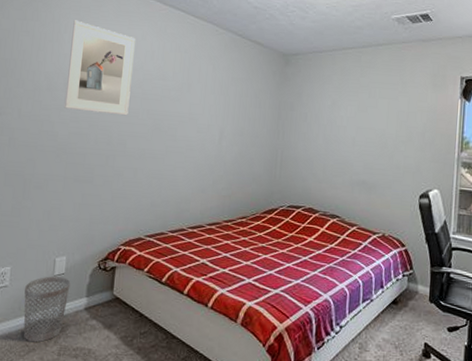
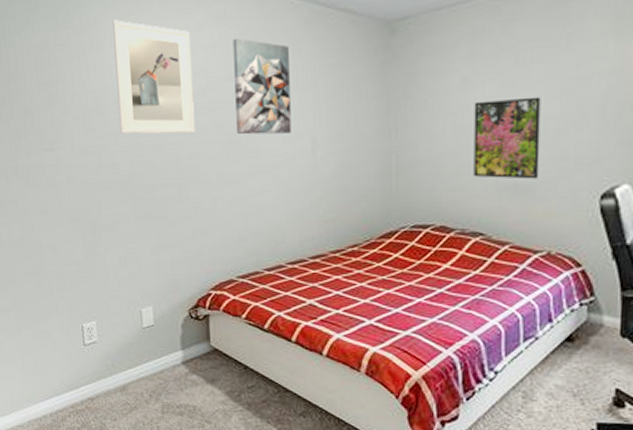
wastebasket: present [23,276,71,343] -> none [115,329,163,400]
wall art: none [161,48,211,125] -> present [233,38,292,135]
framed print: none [335,119,384,180] -> present [473,96,541,179]

